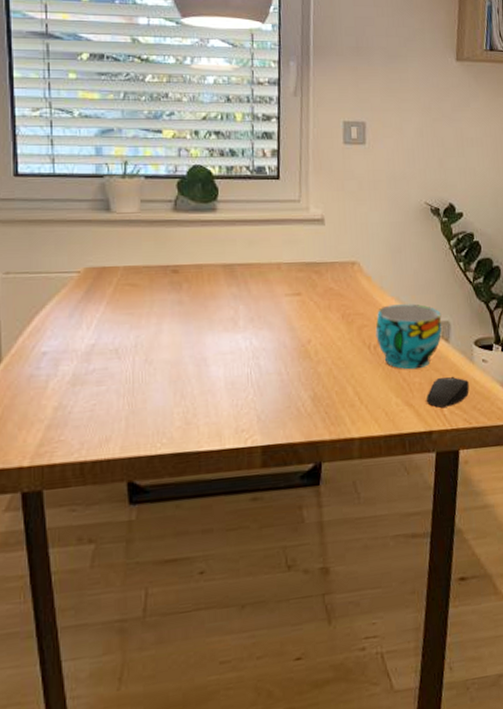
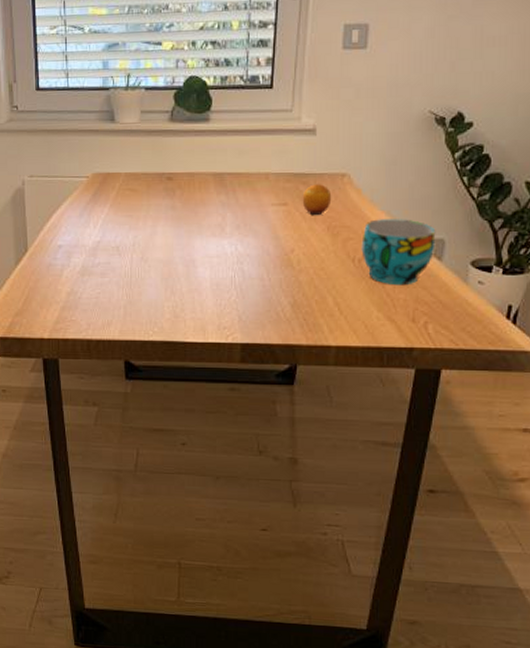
fruit: none [315,271,344,304] -> present [302,183,332,215]
mouse: present [426,376,469,408] -> none [409,295,460,326]

